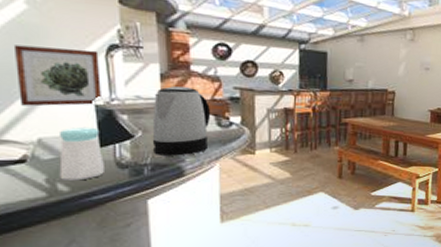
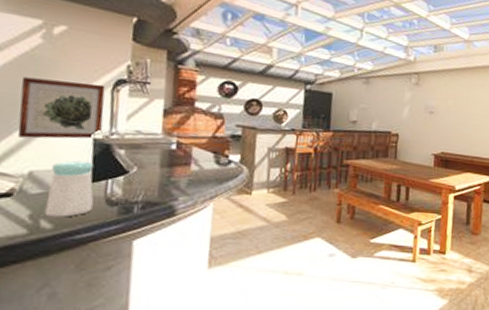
kettle: present [152,86,211,156] -> none [146,122,211,194]

